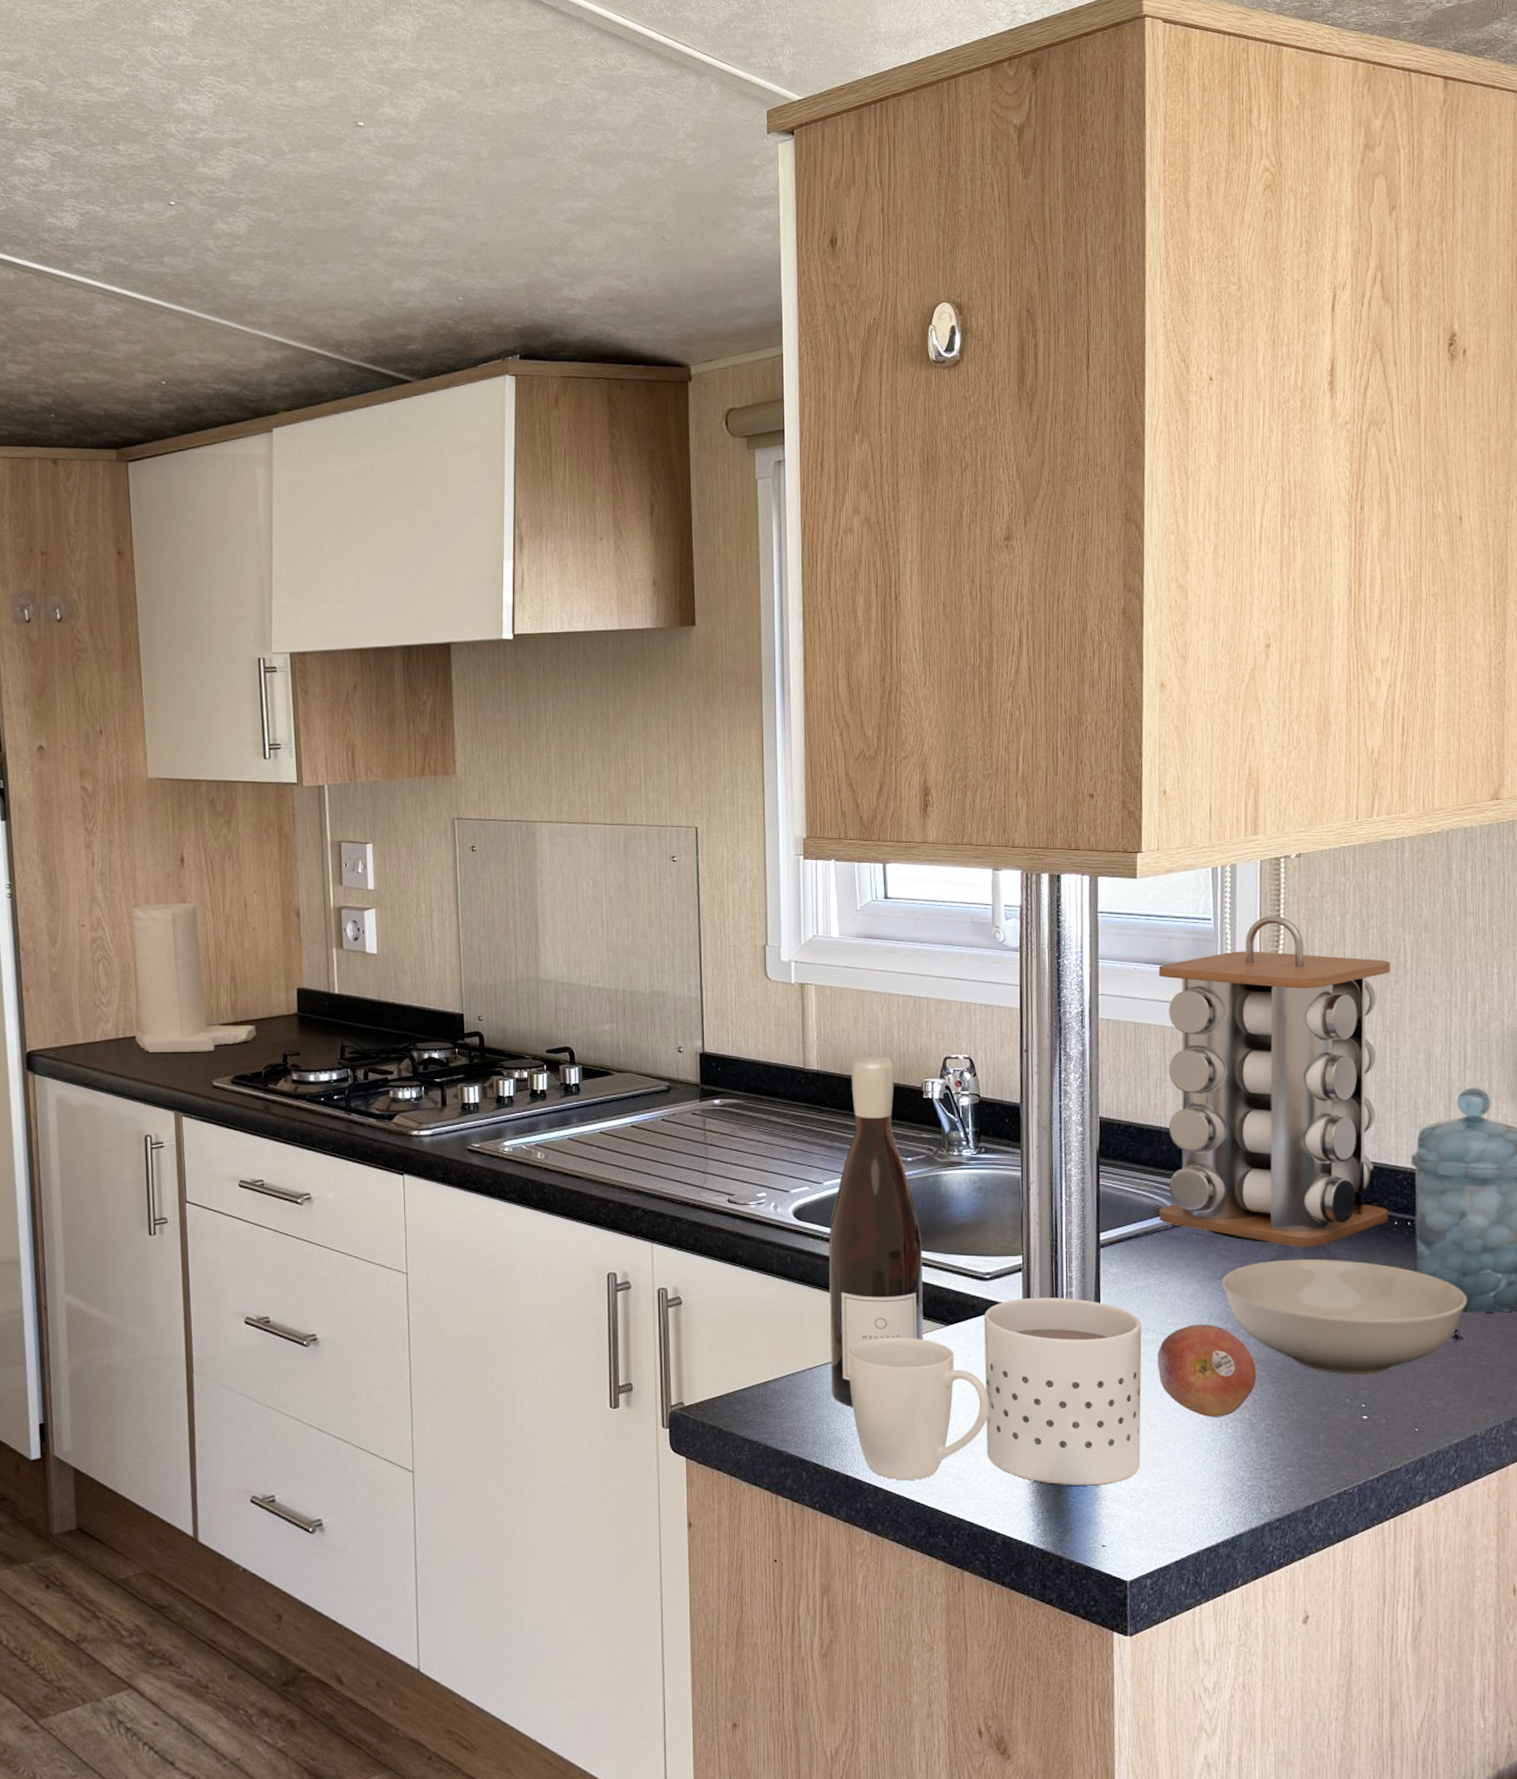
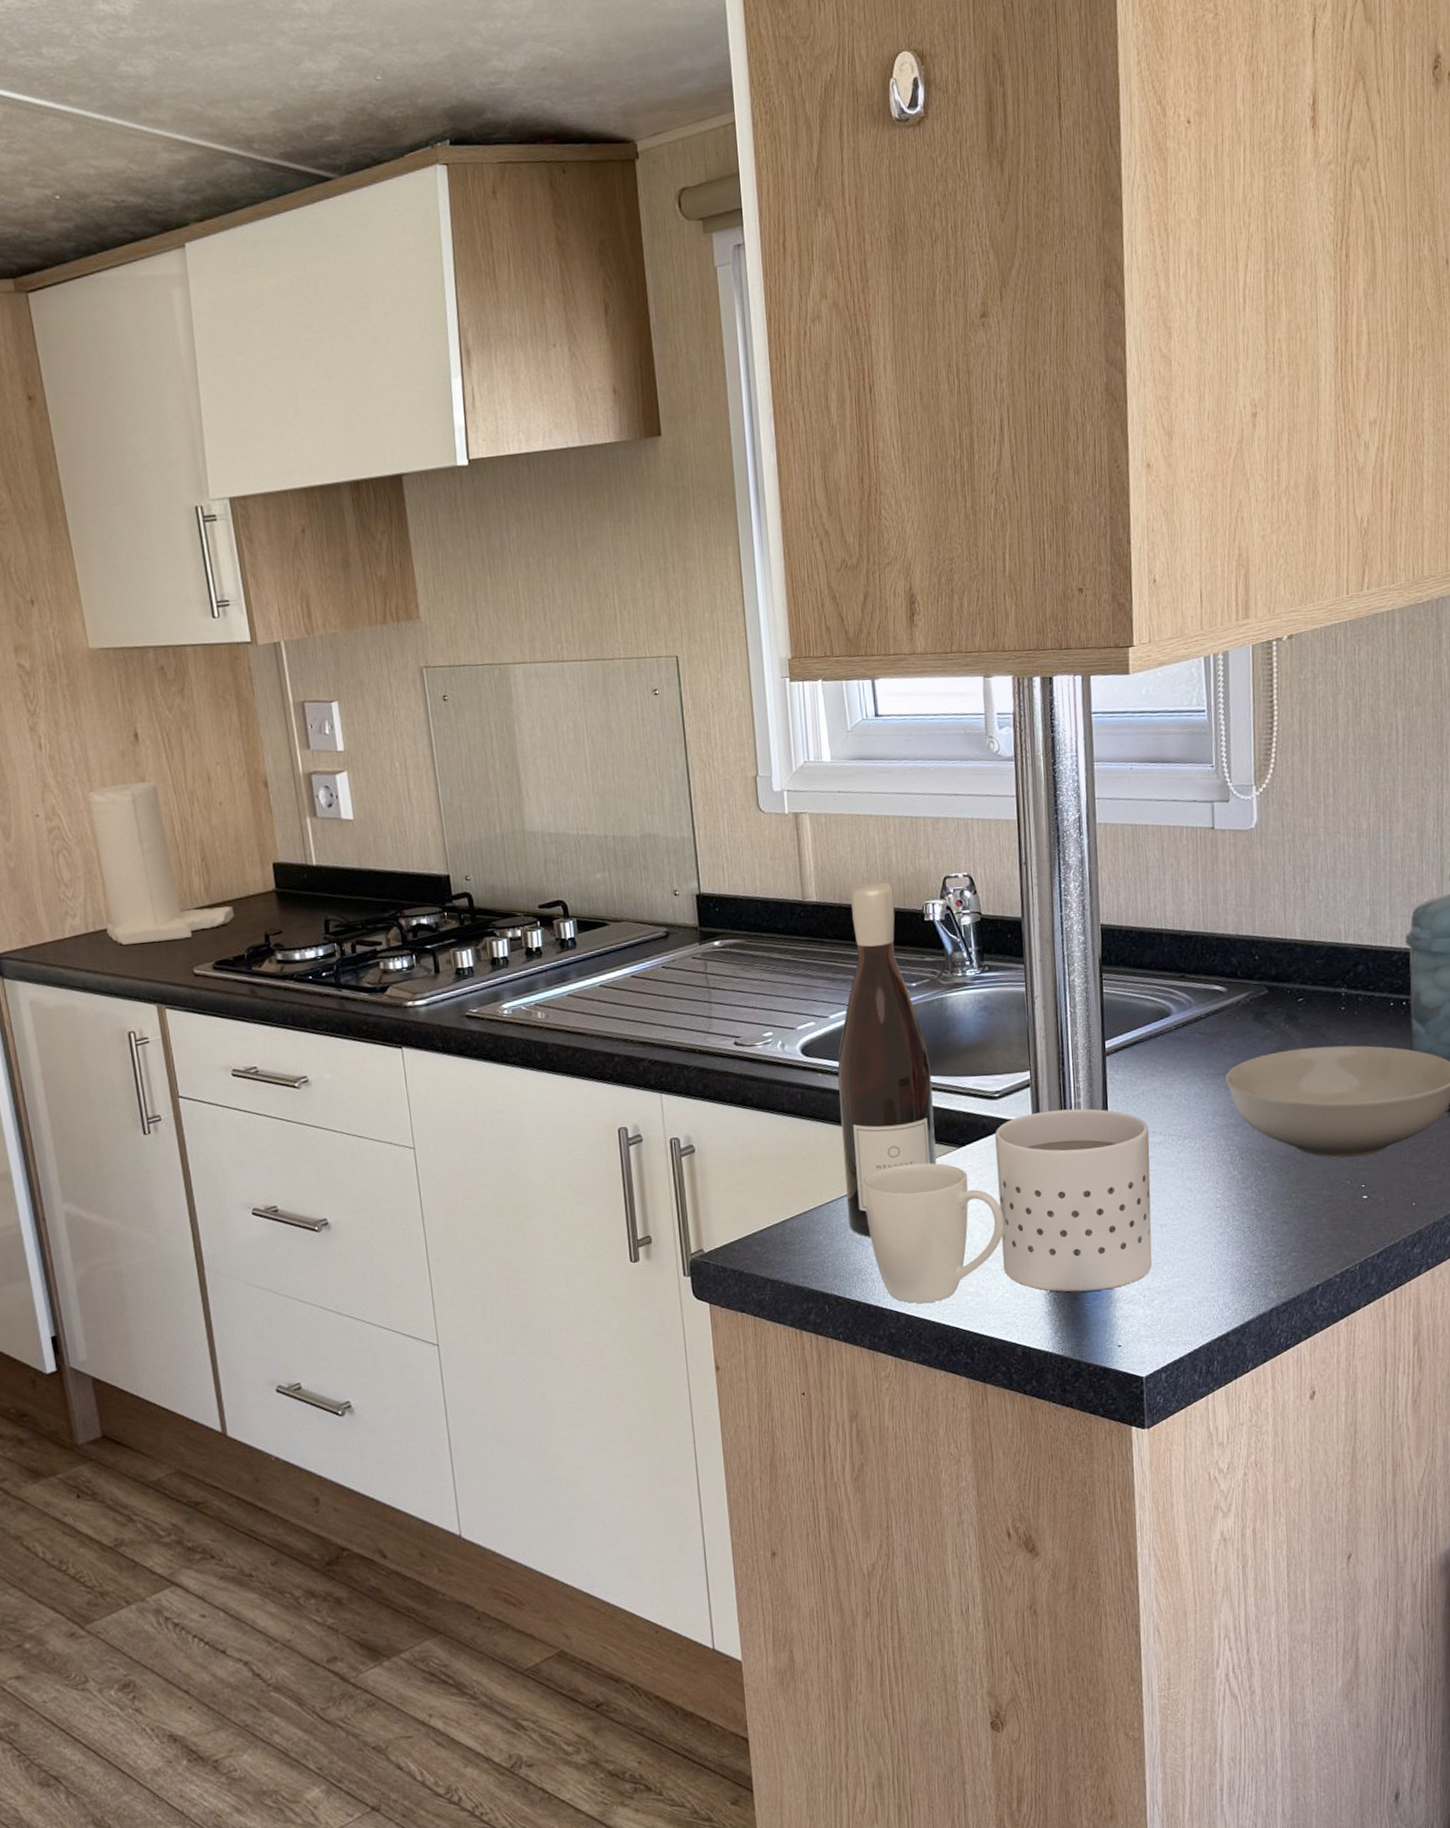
fruit: present [1157,1325,1257,1417] -> none [1164,1121,1261,1212]
spice rack: present [1158,916,1391,1247] -> none [1154,702,1385,1037]

